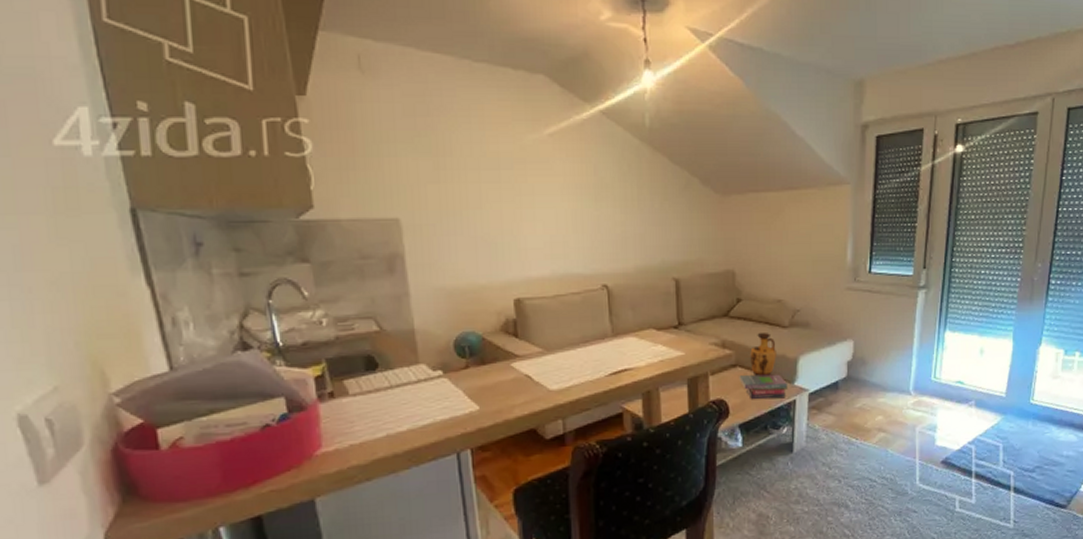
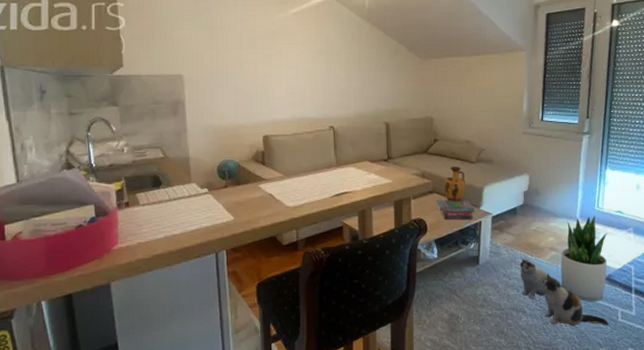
cat: none [841,443,945,520] -> present [519,259,609,326]
planter: none [889,387,946,491] -> present [560,215,608,302]

